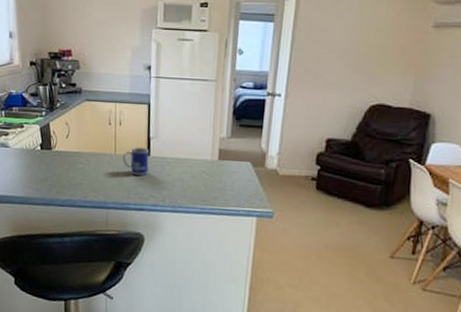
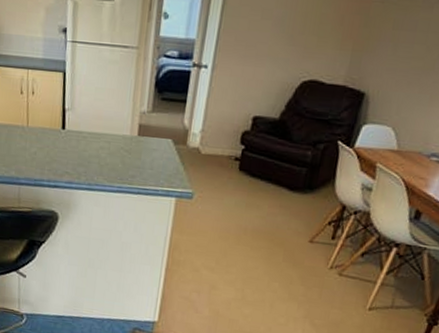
mug: present [122,147,150,176] -> none [35,119,65,151]

